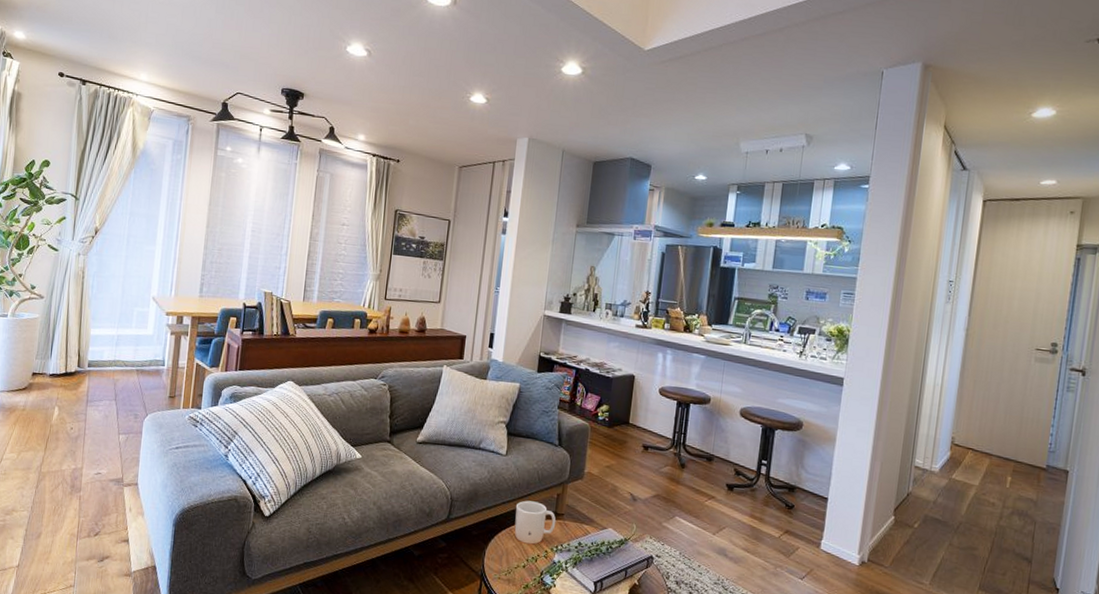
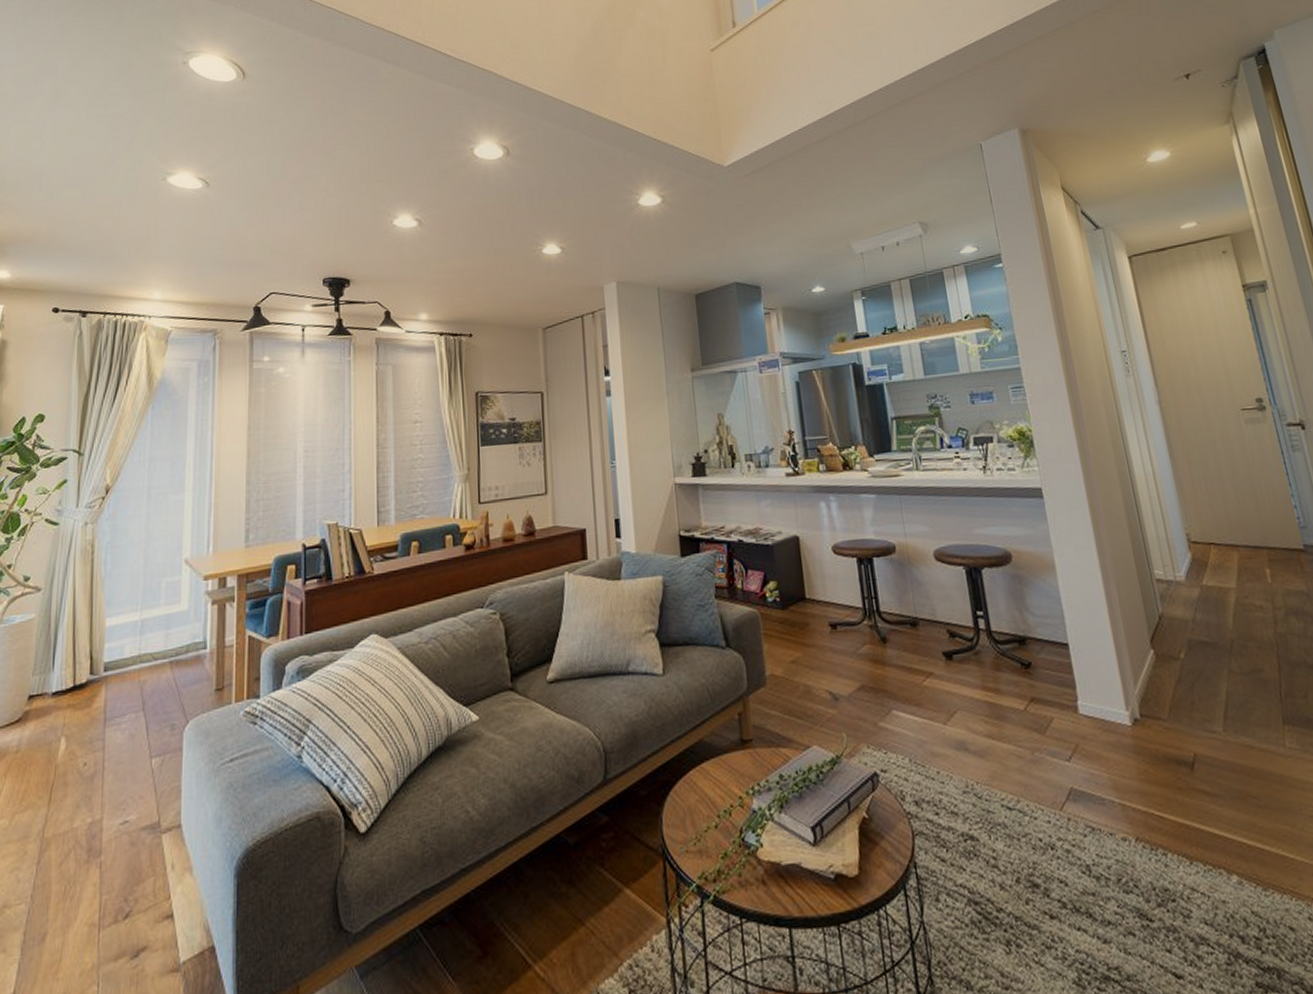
mug: present [514,500,557,545] -> none [688,730,746,793]

